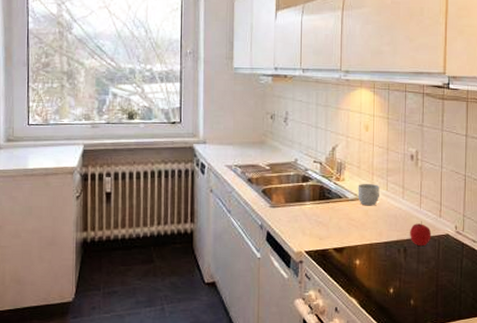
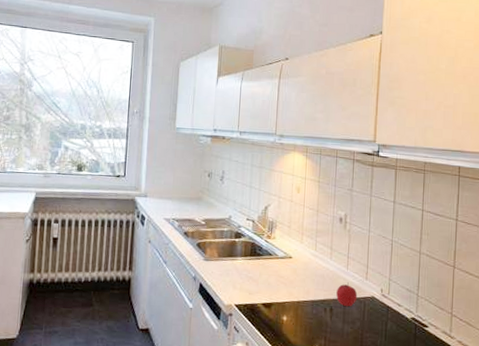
mug: present [357,183,380,206] -> none [287,242,309,265]

